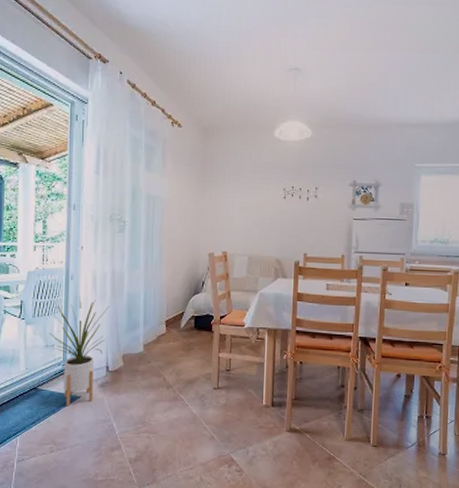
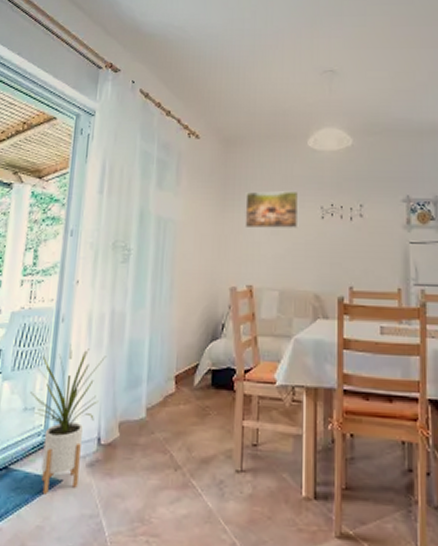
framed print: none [220,174,266,206] -> present [245,191,299,228]

